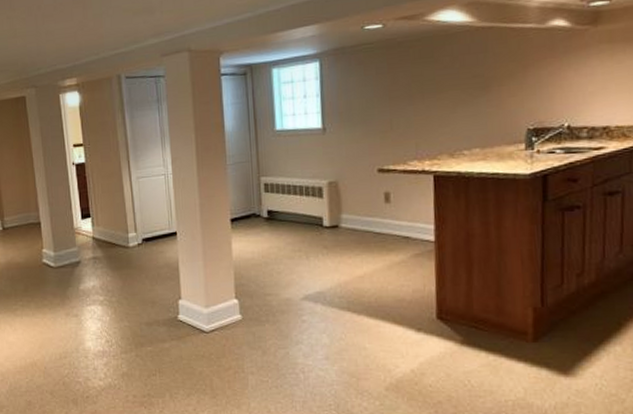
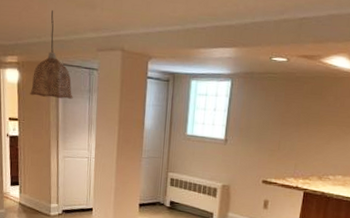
pendant lamp: none [93,24,141,117] -> present [30,10,73,99]

